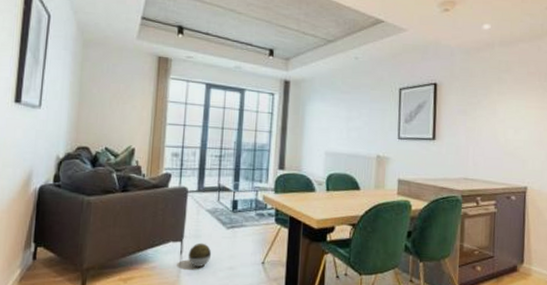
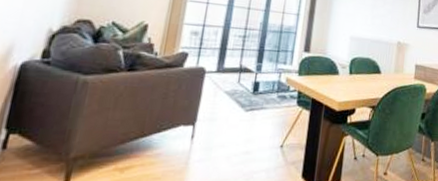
decorative ball: present [188,242,212,267] -> none [199,126,227,152]

